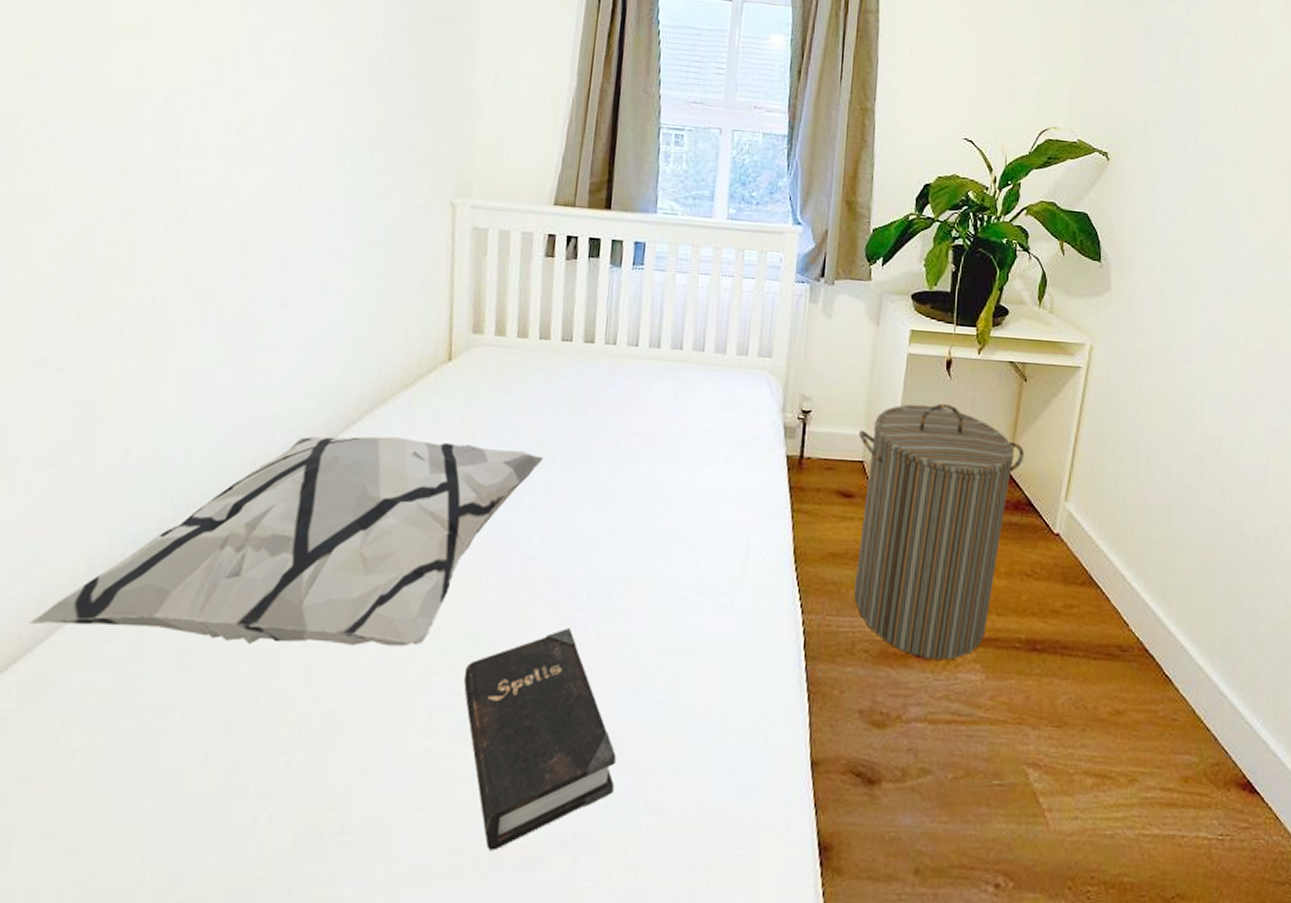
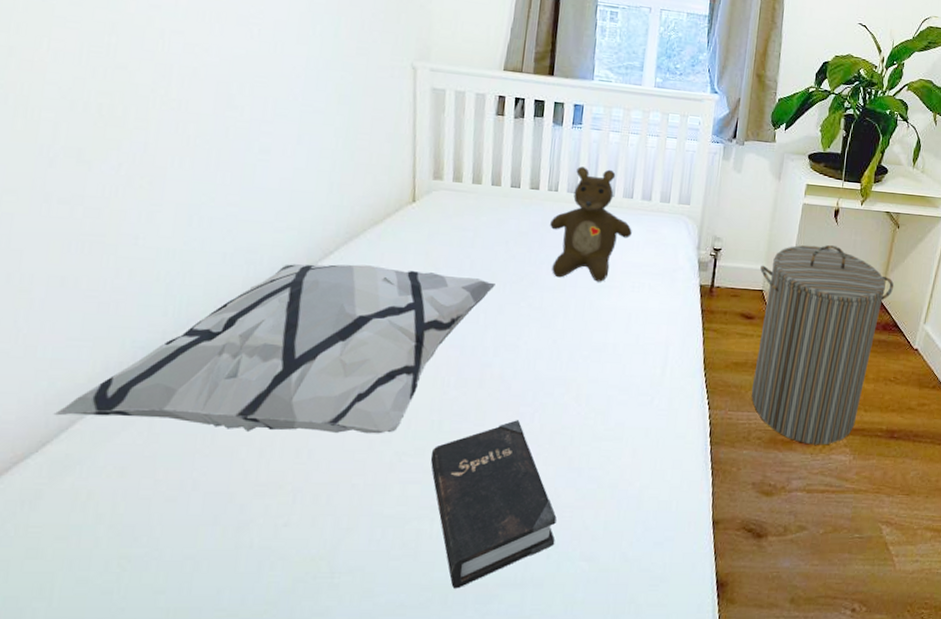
teddy bear: none [607,314,704,454] -> present [550,166,632,282]

